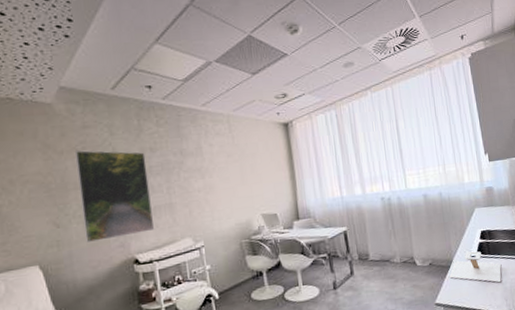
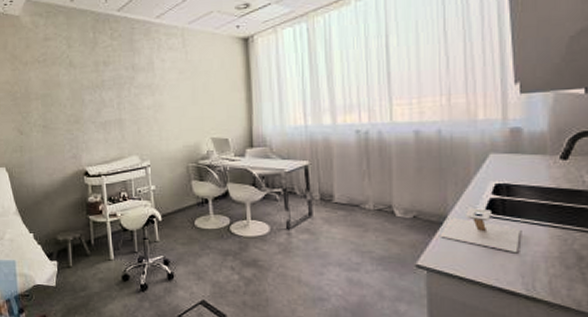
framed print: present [74,150,155,244] -> none [37,62,105,152]

